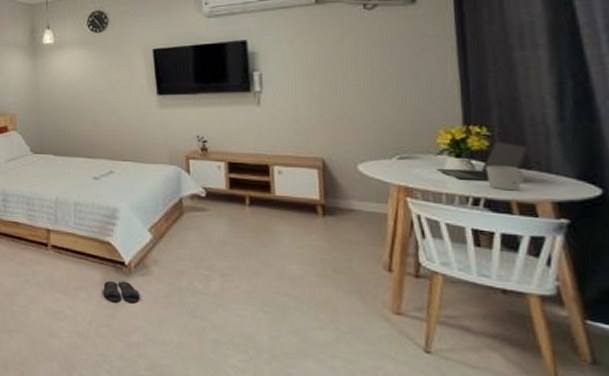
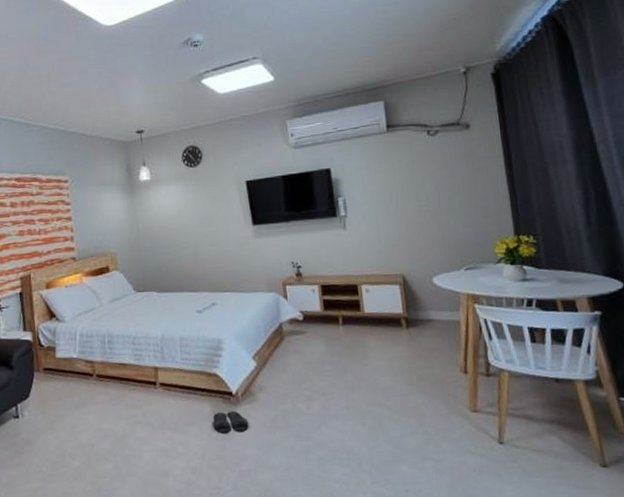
laptop: present [436,140,530,180] -> none [496,246,567,284]
mug: present [485,166,525,191] -> none [534,268,565,291]

